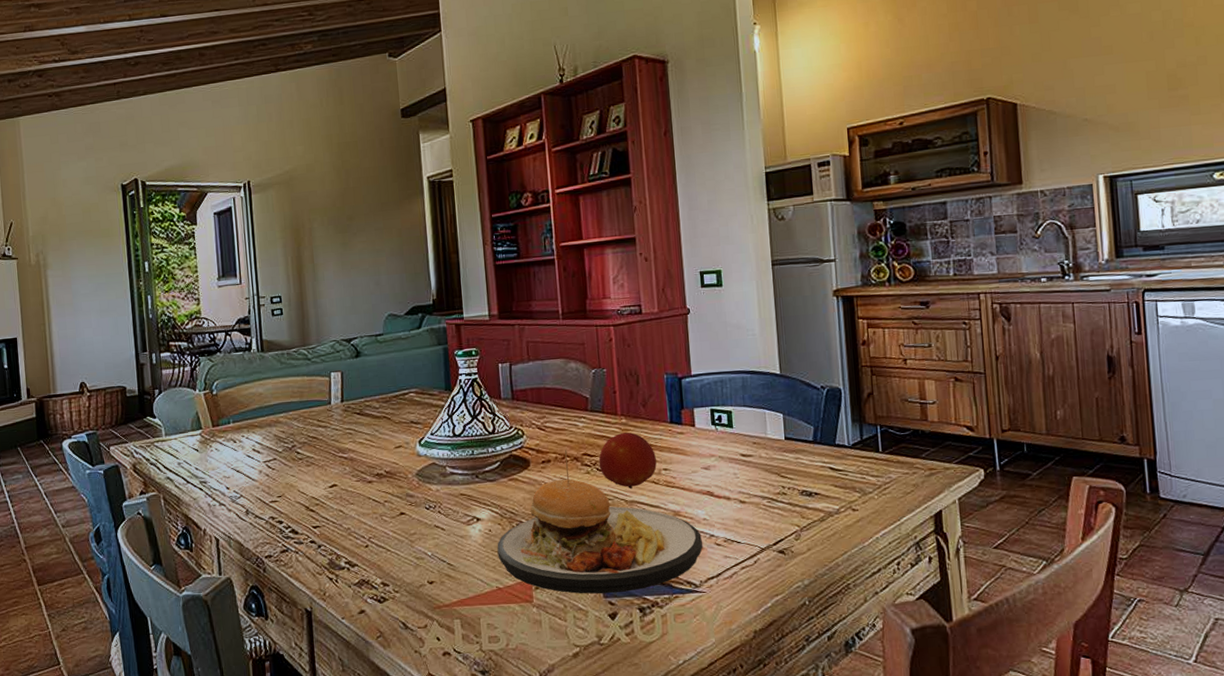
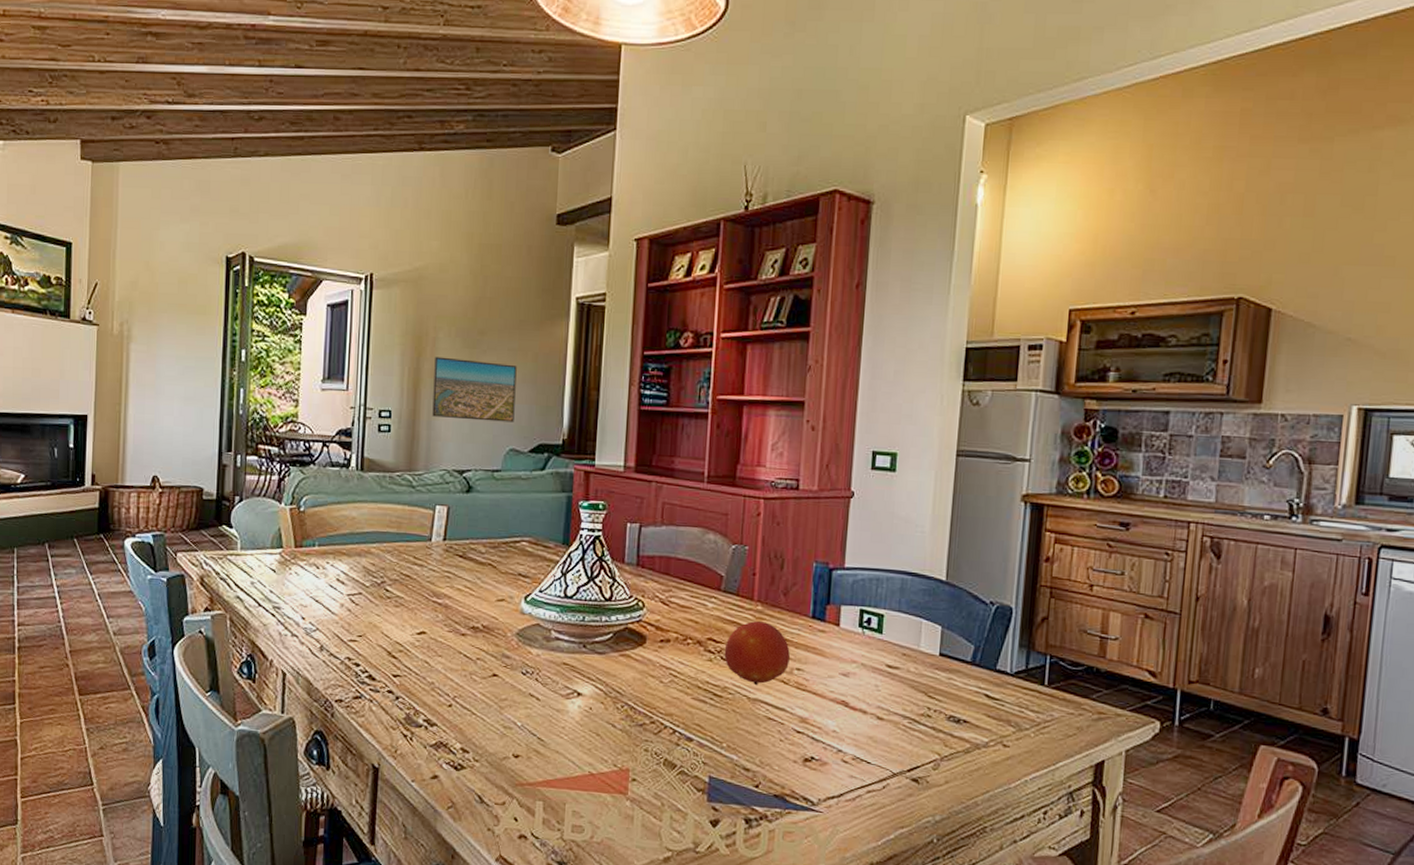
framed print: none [313,242,389,296] -> present [432,356,517,422]
plate: present [497,450,703,594] -> none [595,631,828,799]

